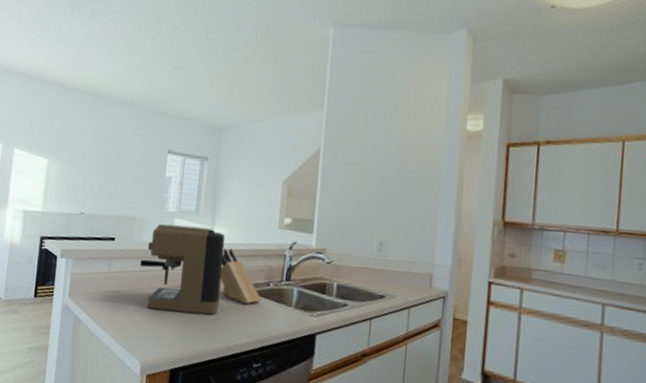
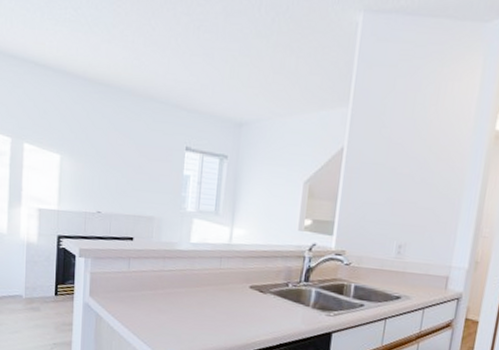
coffee maker: present [140,224,226,315] -> none [159,224,245,314]
knife block: present [220,248,262,305] -> none [240,249,280,304]

